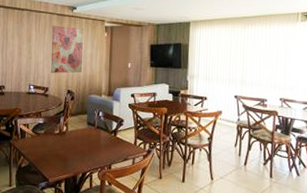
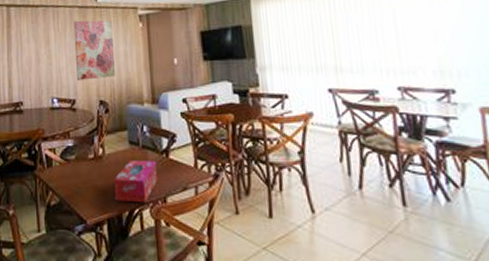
tissue box: none [72,137,107,168] -> present [114,161,158,203]

